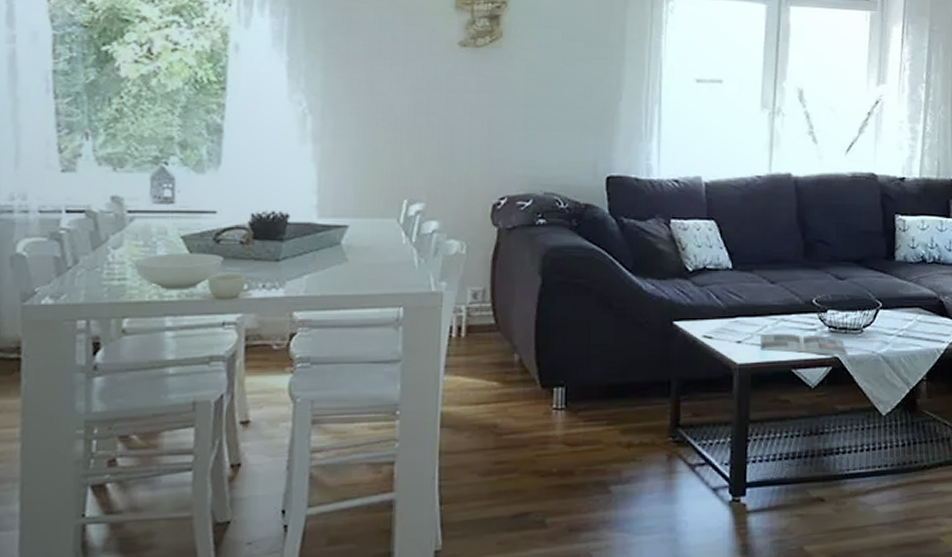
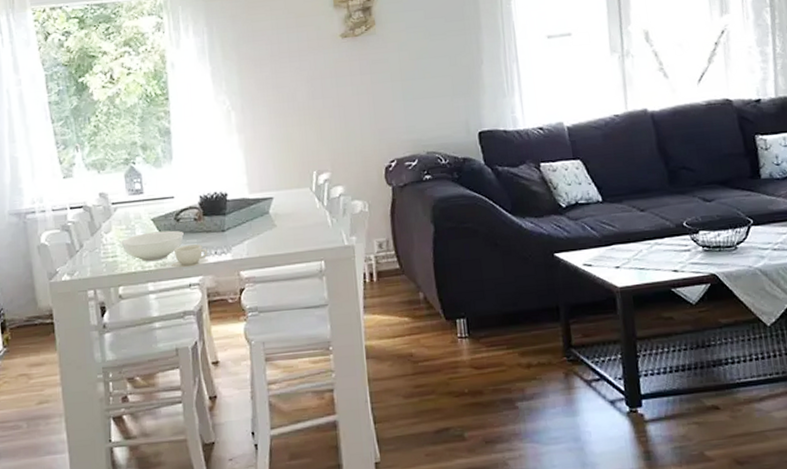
magazine: present [760,333,848,356] -> none [637,255,725,274]

